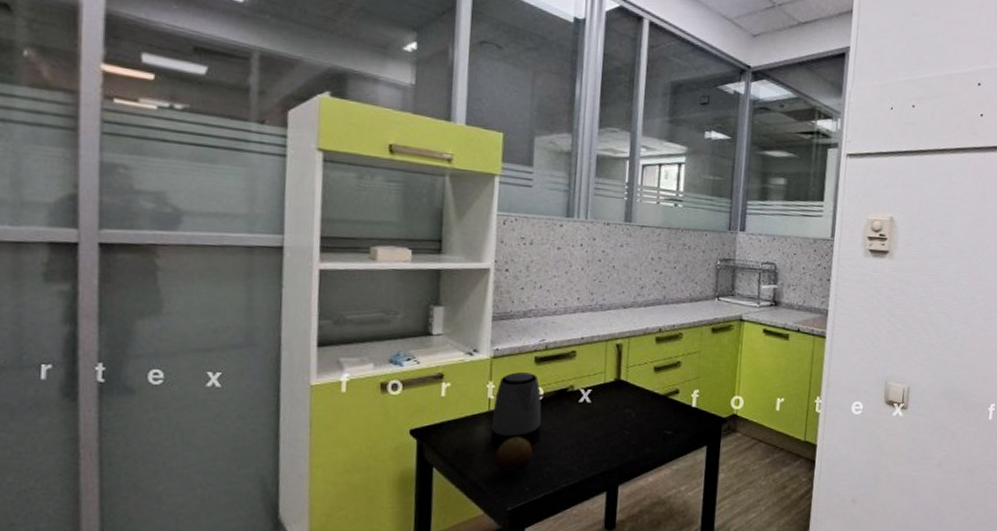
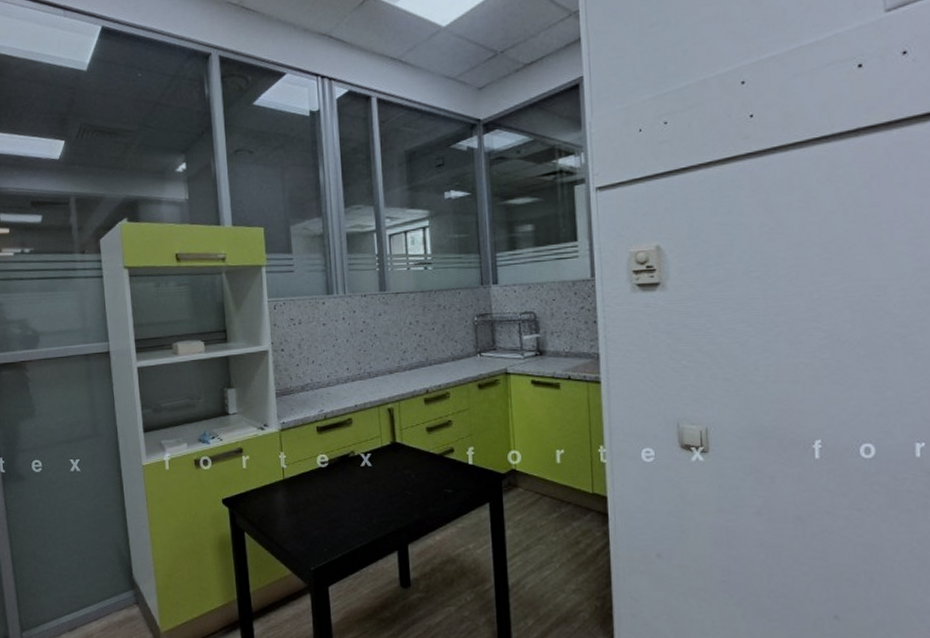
kettle: present [490,372,542,447] -> none [287,442,331,512]
fruit: present [494,437,533,475] -> none [294,502,327,537]

